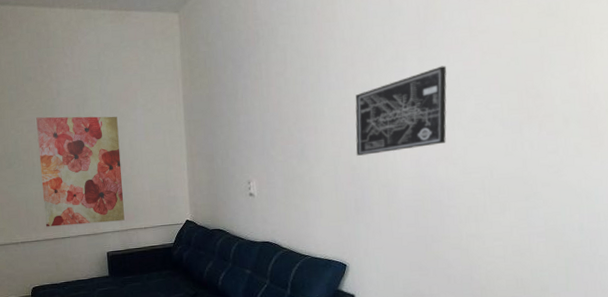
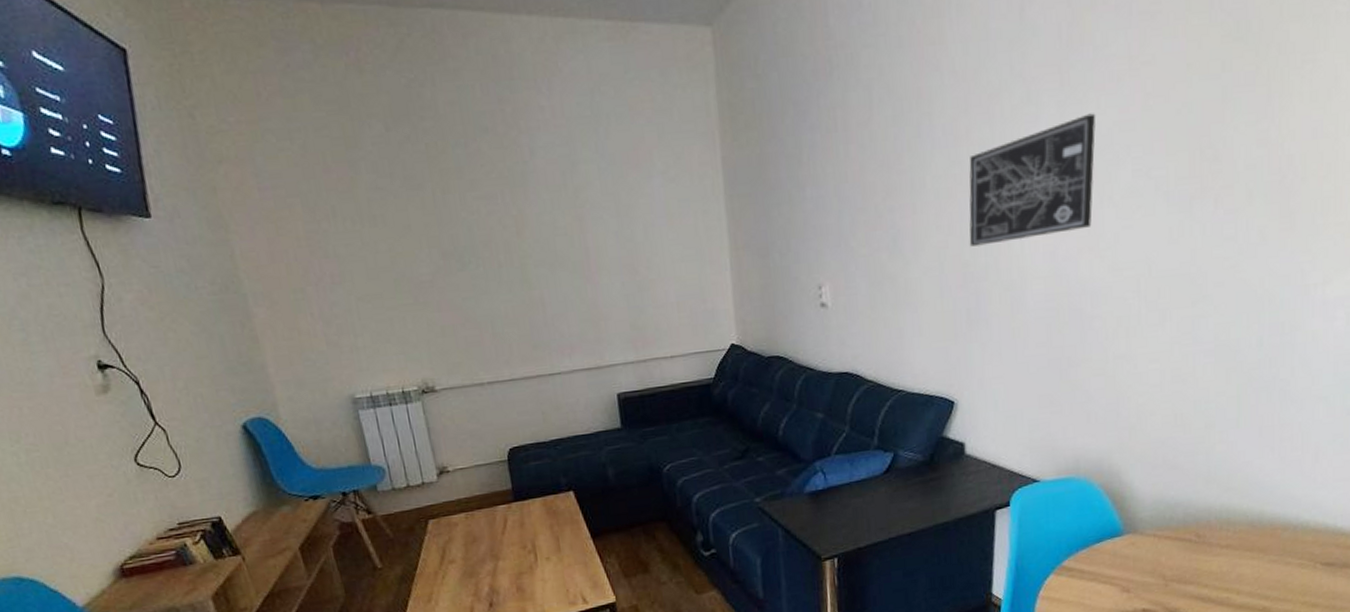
wall art: present [36,116,125,227] -> none [499,189,641,359]

